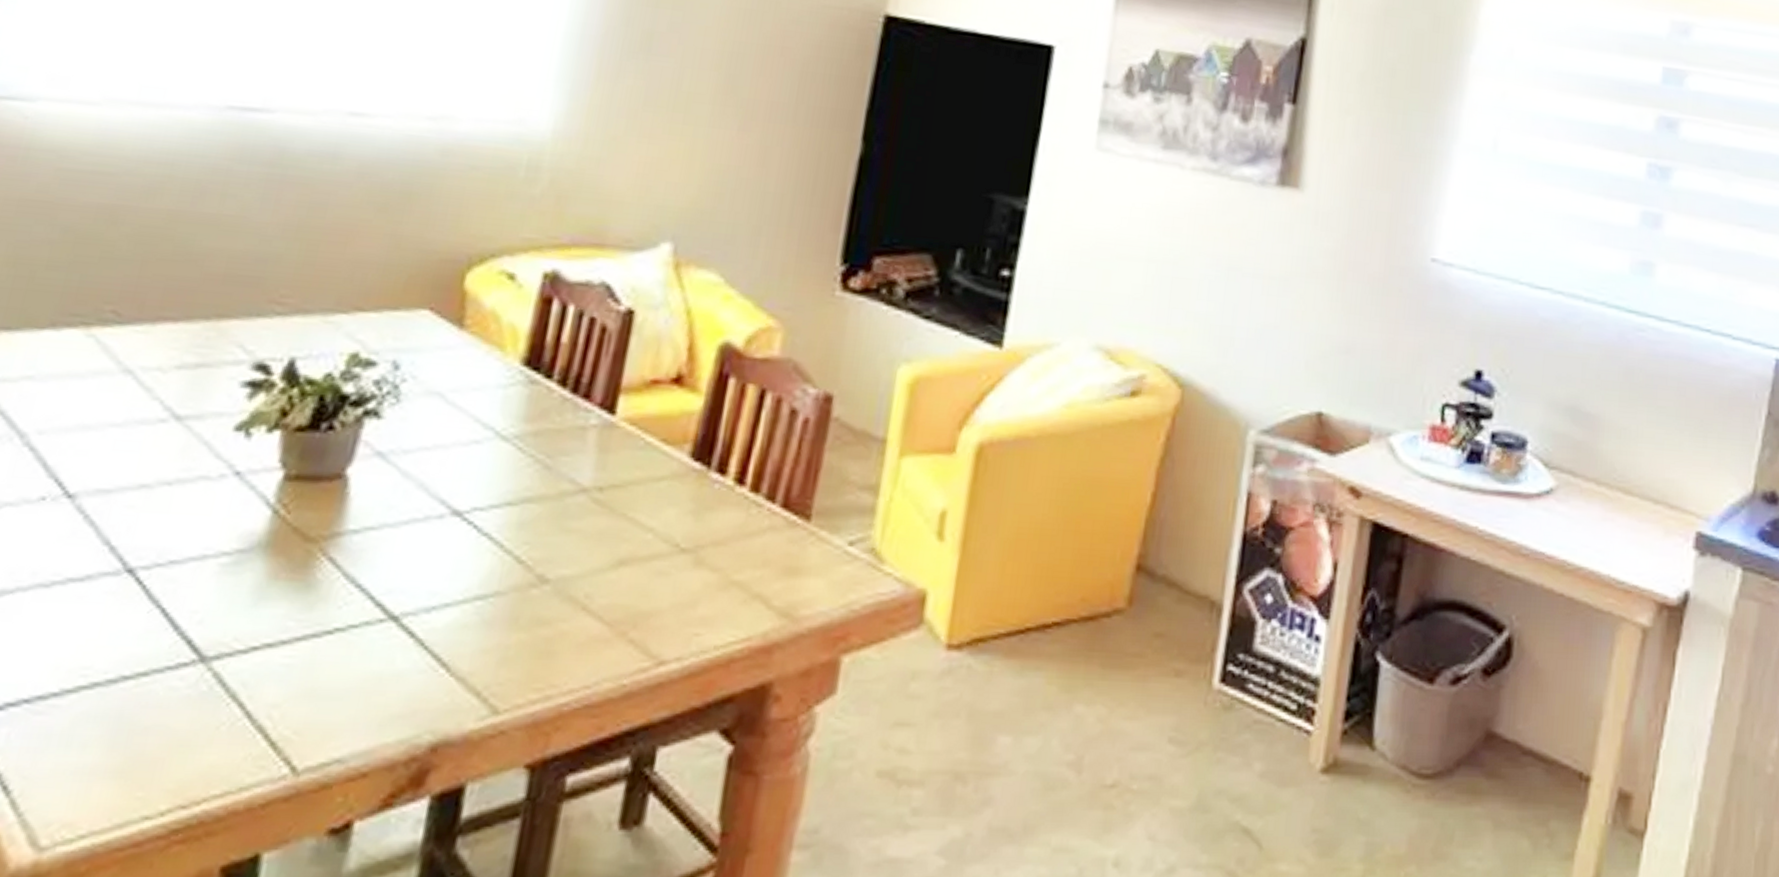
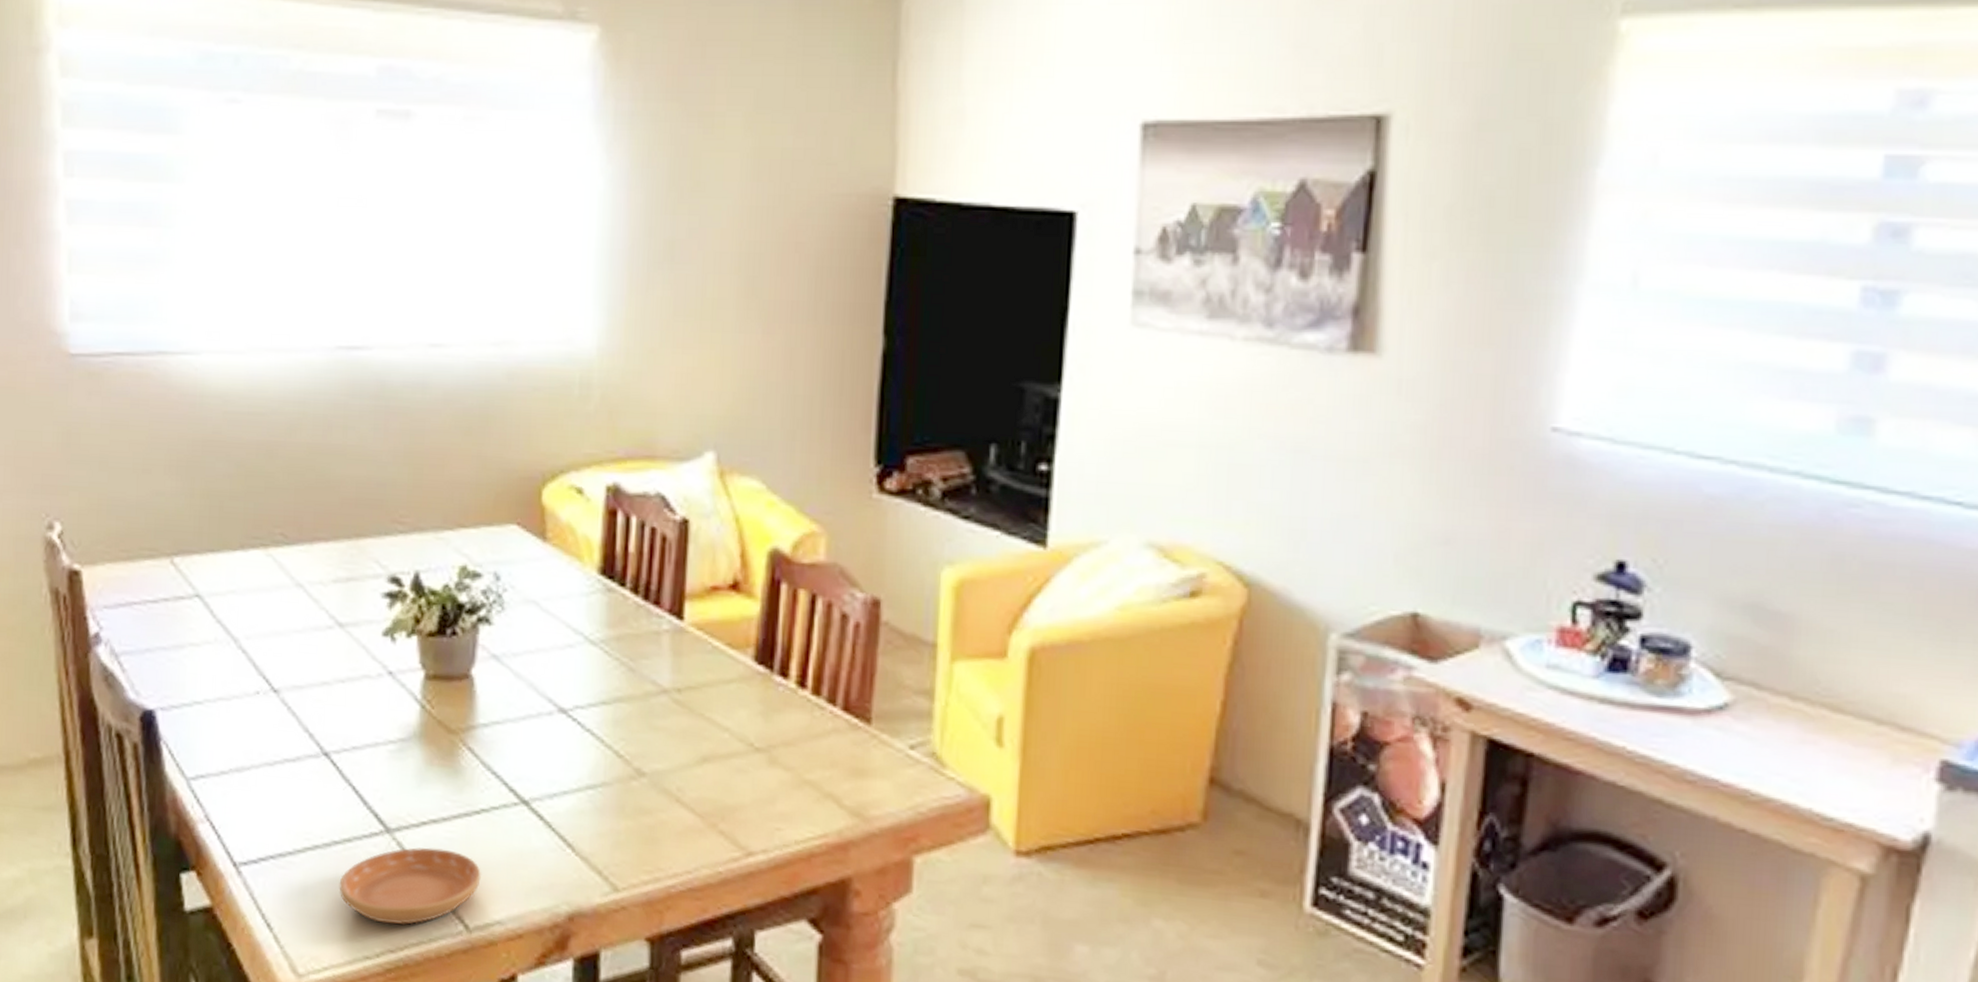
saucer: none [119,677,324,774] -> present [339,847,481,925]

